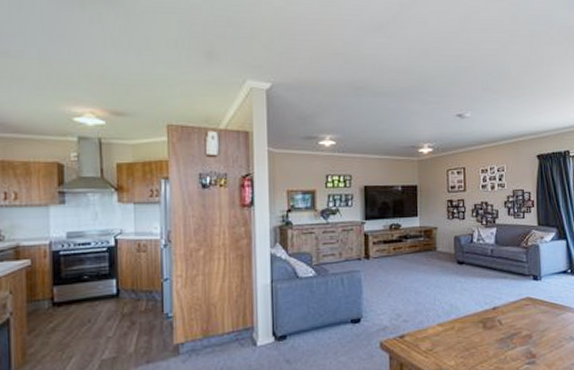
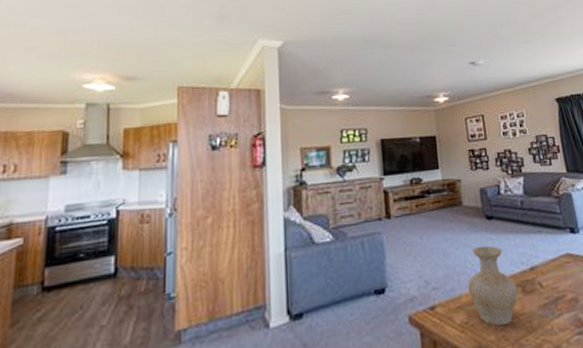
vase: none [435,287,479,355] -> present [468,245,518,327]

